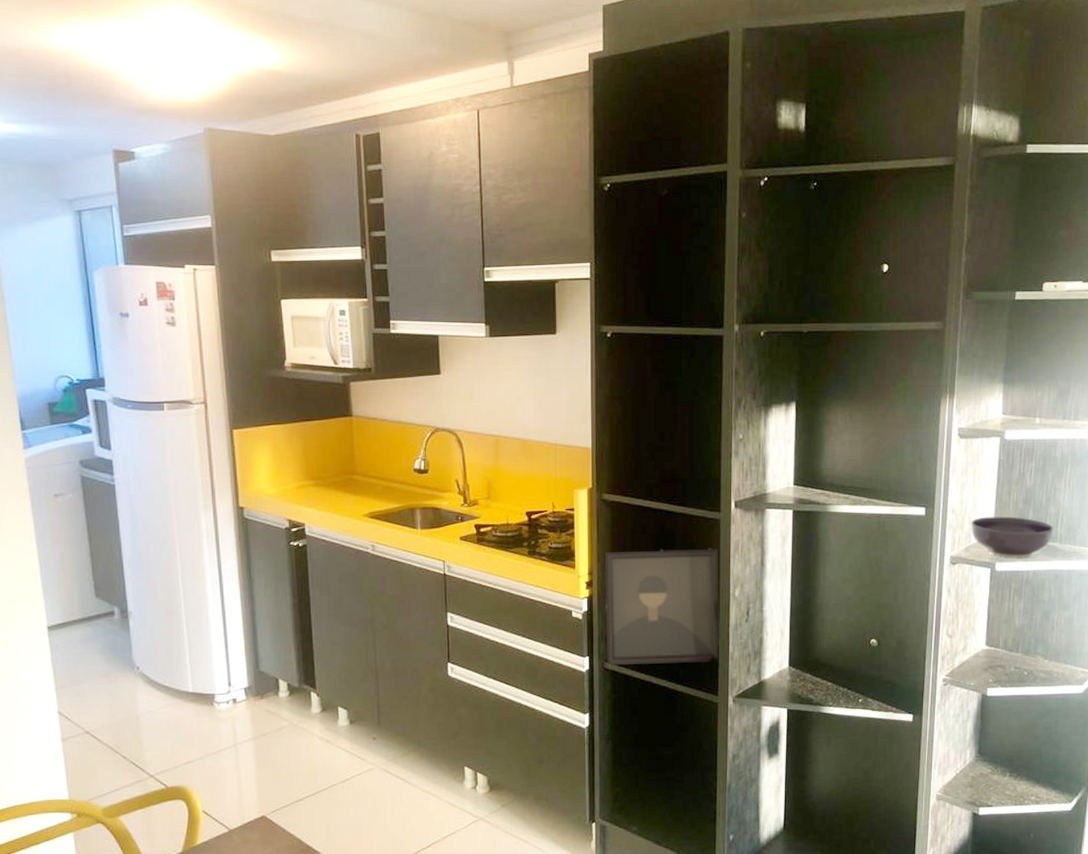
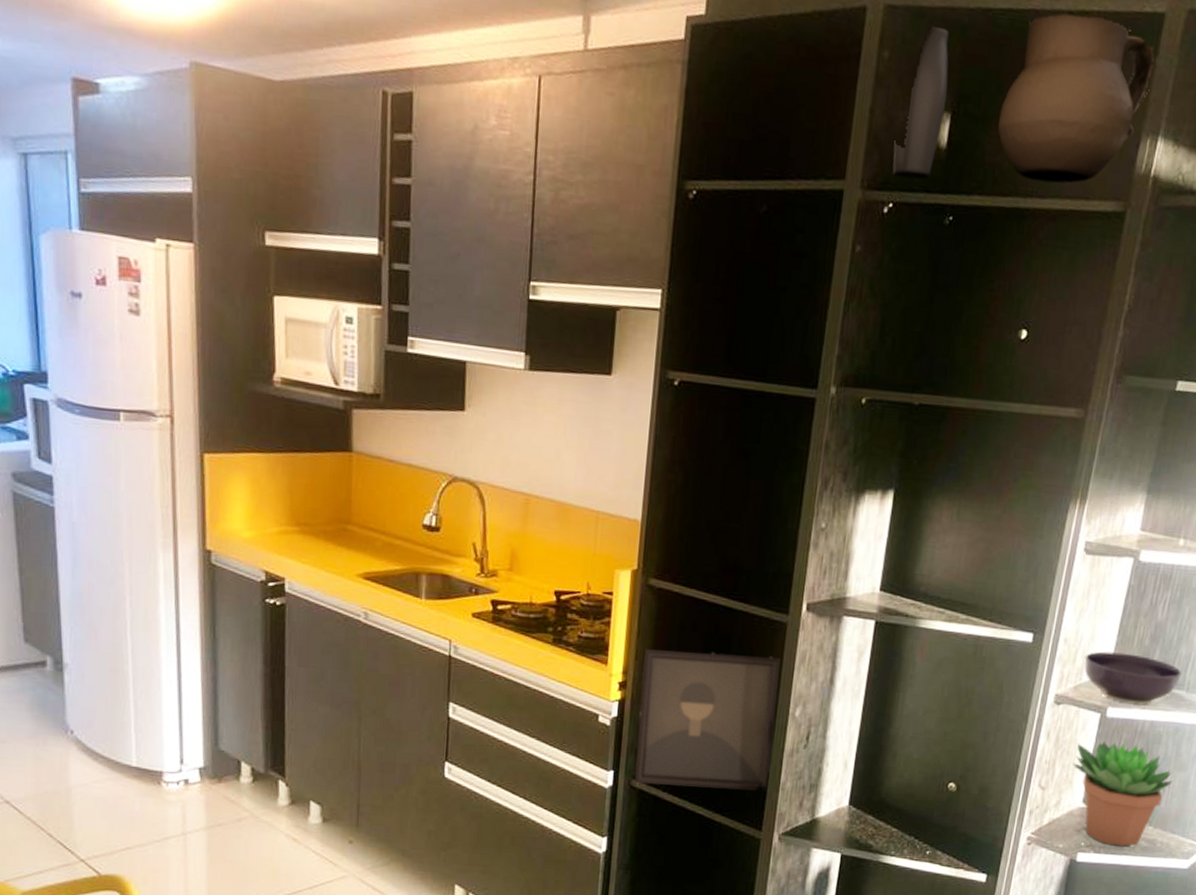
vase: none [763,40,801,158] -> present [892,26,949,180]
ceramic jug: none [844,19,962,149] -> present [998,12,1156,184]
succulent plant: none [973,591,1060,679] -> present [1072,742,1173,847]

